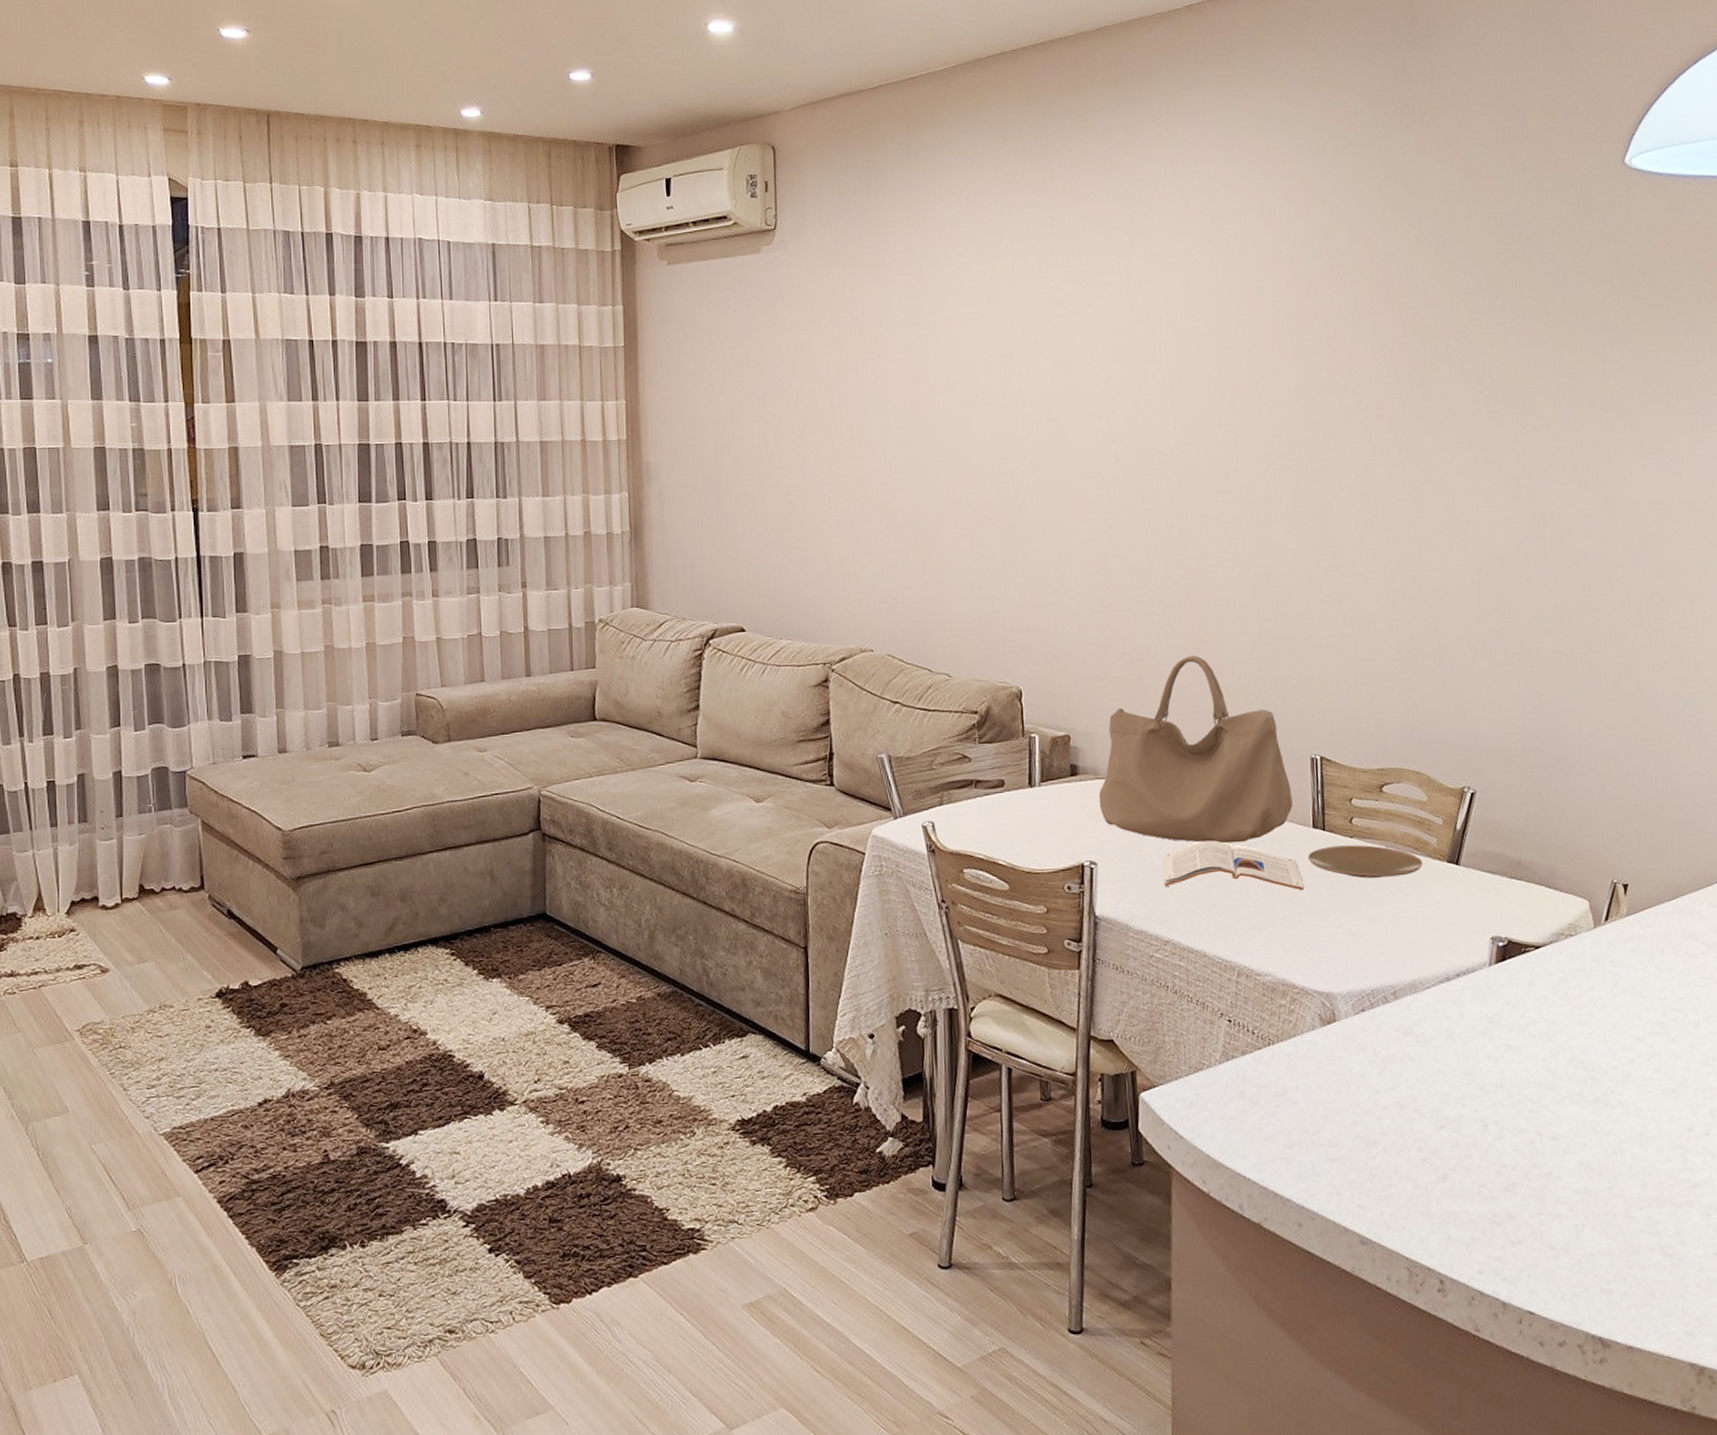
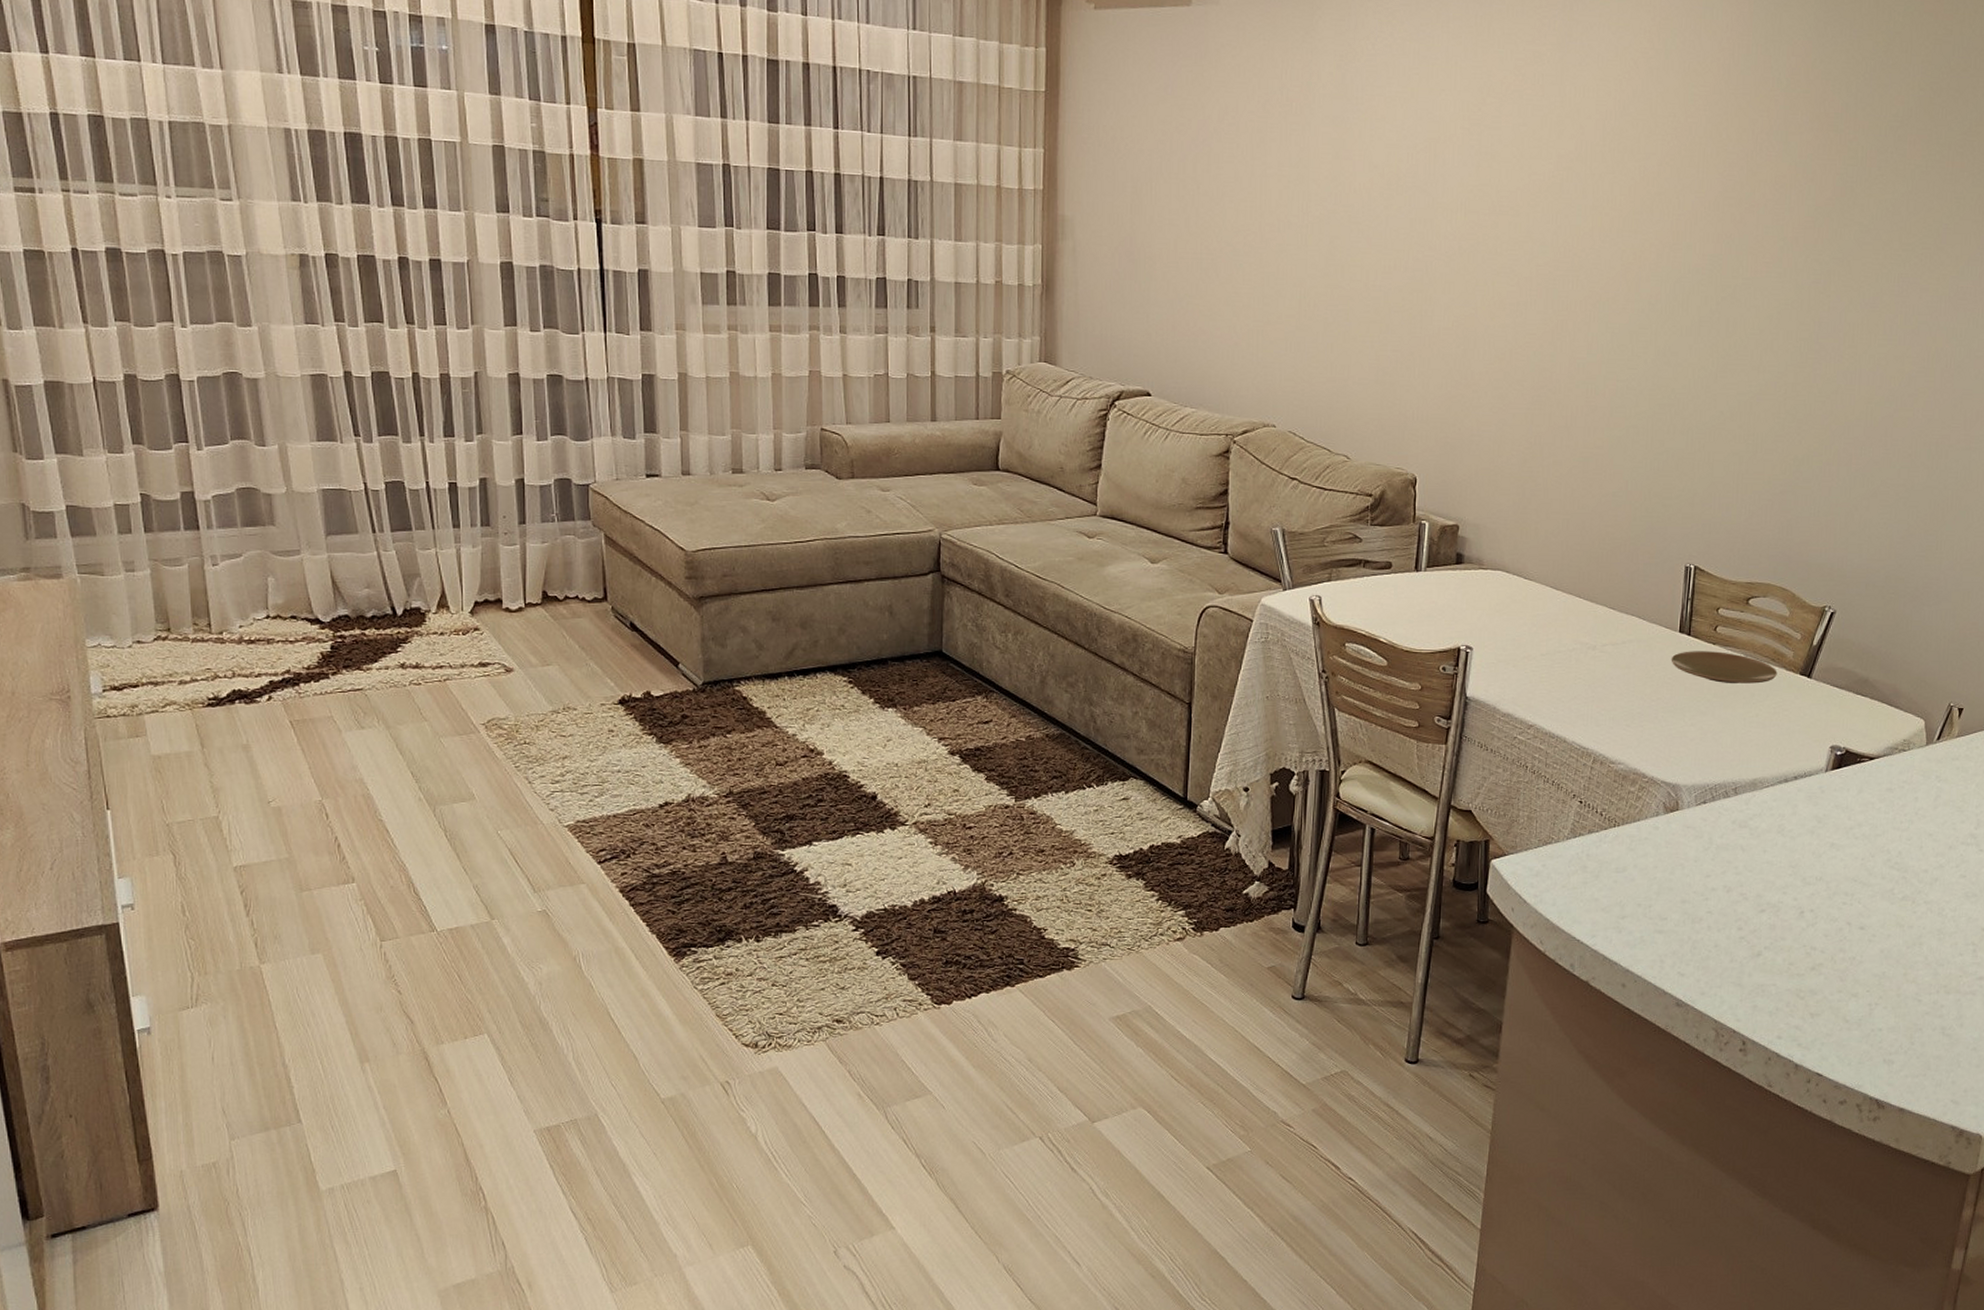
handbag: present [1098,655,1293,844] -> none [1480,458,1663,640]
magazine: present [1163,840,1305,891] -> none [1533,636,1665,690]

